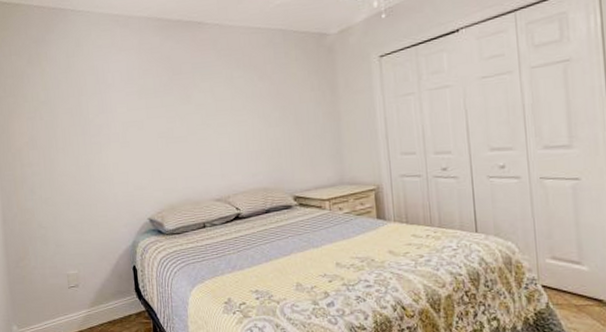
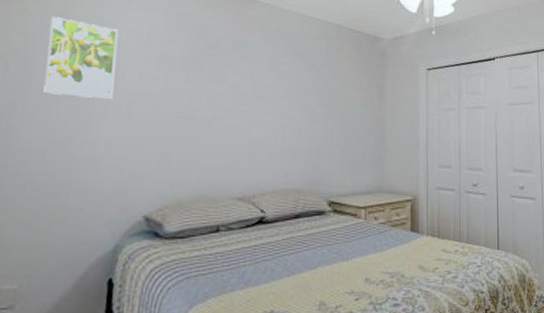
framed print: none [60,71,112,132] -> present [43,17,119,100]

